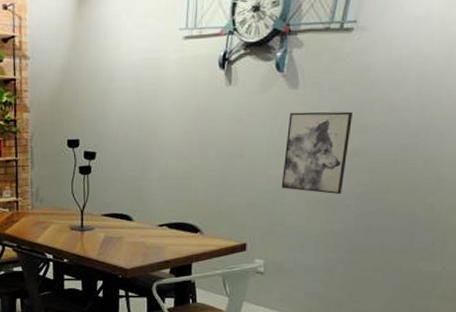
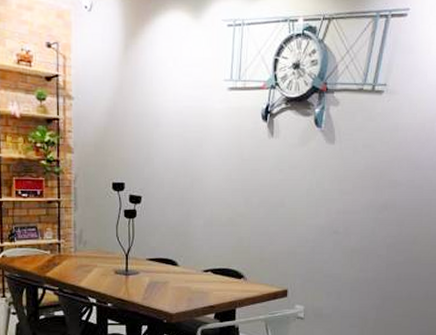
wall art: present [281,111,353,194] -> none [320,166,384,244]

